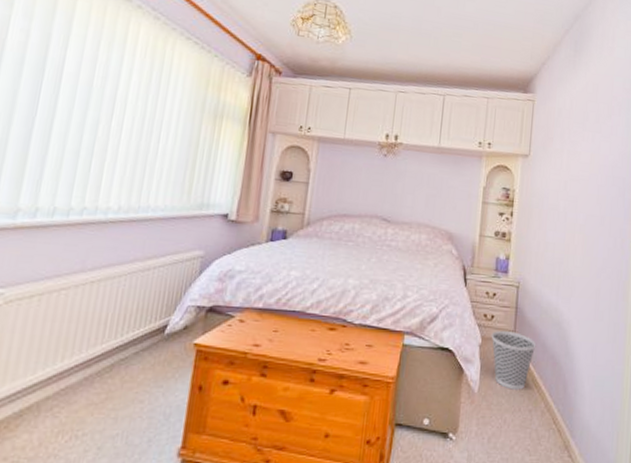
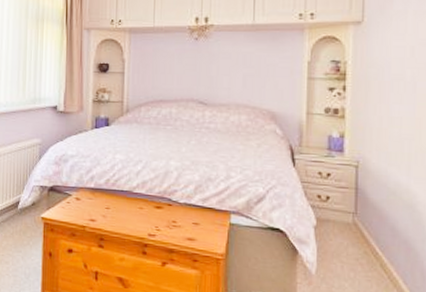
wastebasket: present [491,330,537,390] -> none [327,212,384,275]

